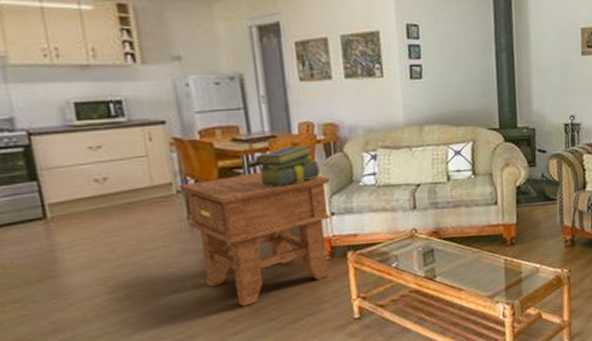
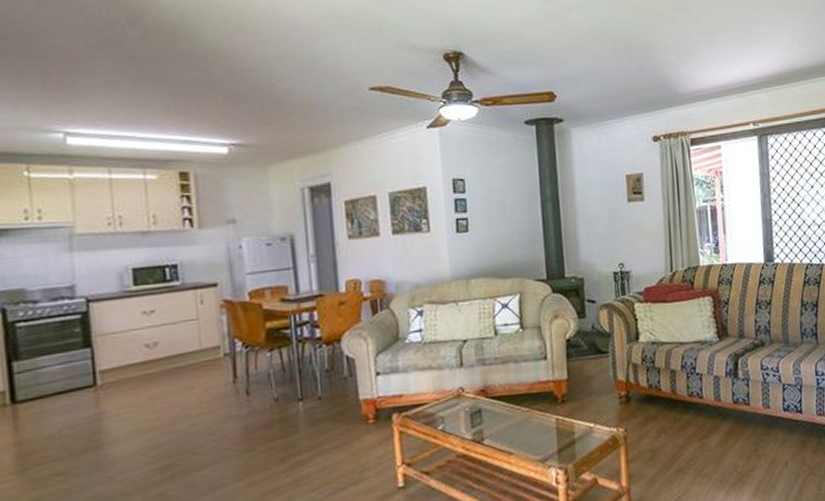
side table: present [180,172,331,307] -> none [228,332,376,476]
stack of books: present [254,145,320,188] -> none [302,303,366,348]

